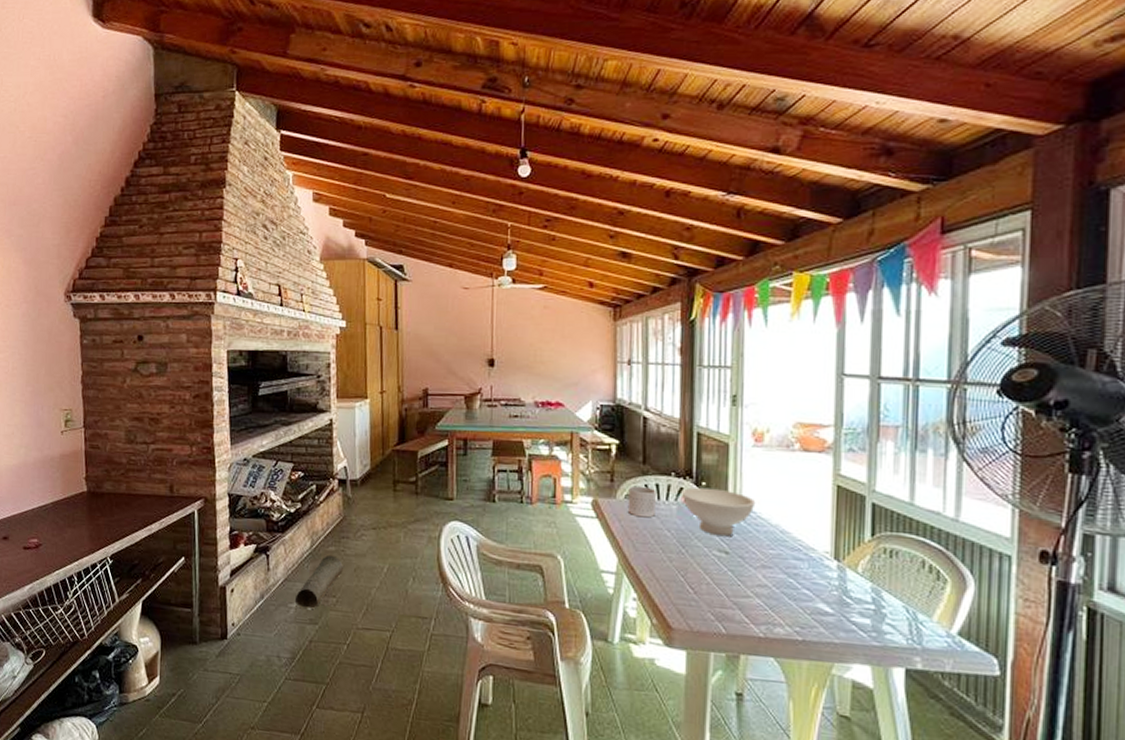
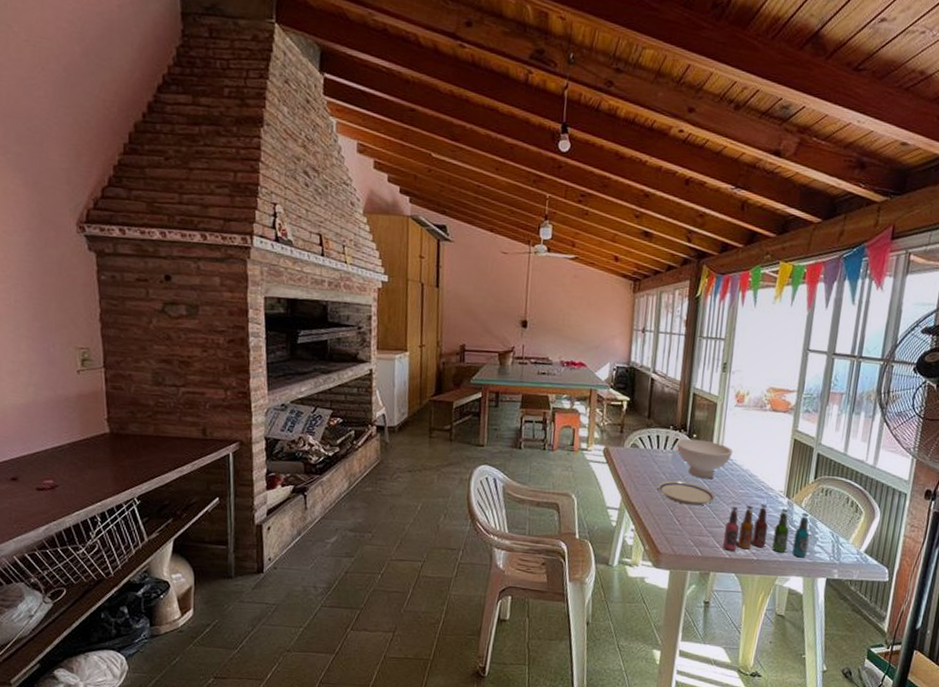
decorative log: present [294,554,344,610] -> none [331,495,380,545]
mug: present [627,485,656,518] -> none [632,436,657,464]
plate: none [662,538,738,570] -> present [657,480,716,506]
beer bottle: none [753,568,874,640] -> present [722,504,810,558]

